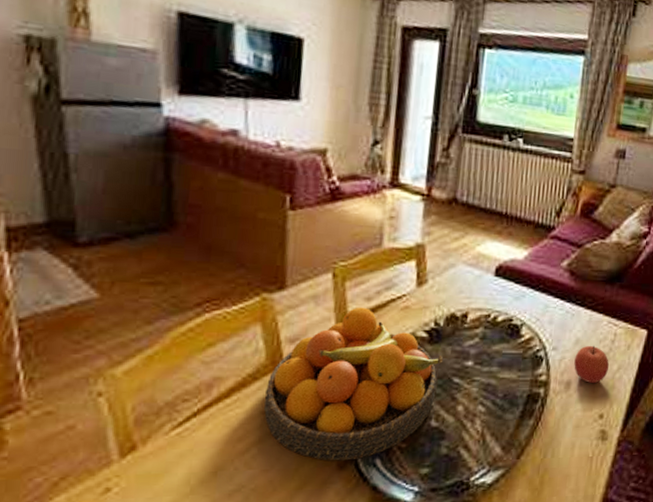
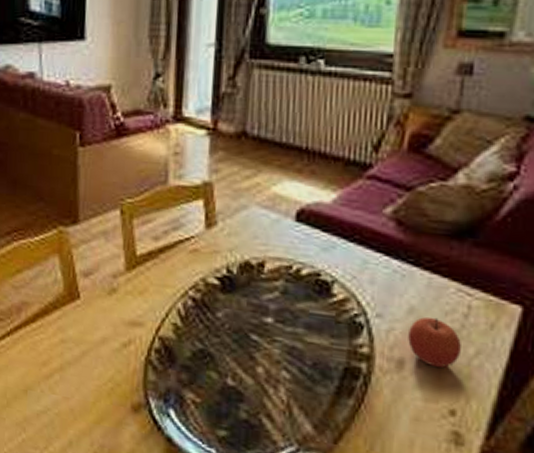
fruit bowl: present [264,307,444,461] -> none [63,246,239,406]

